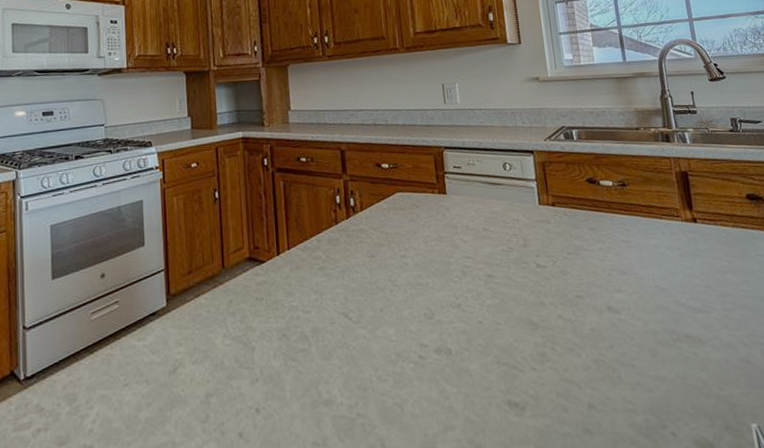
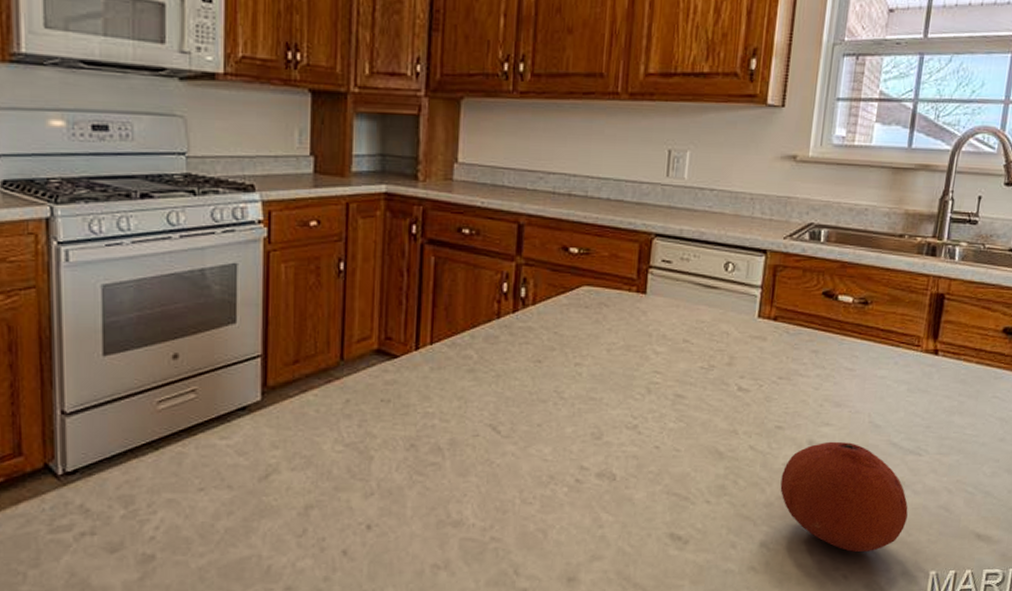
fruit: none [591,305,715,409] -> present [780,441,908,552]

